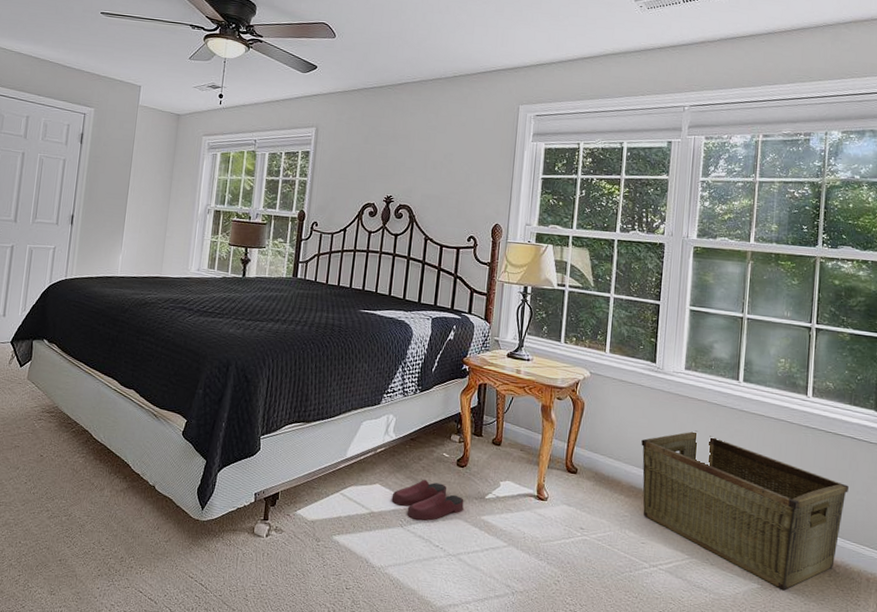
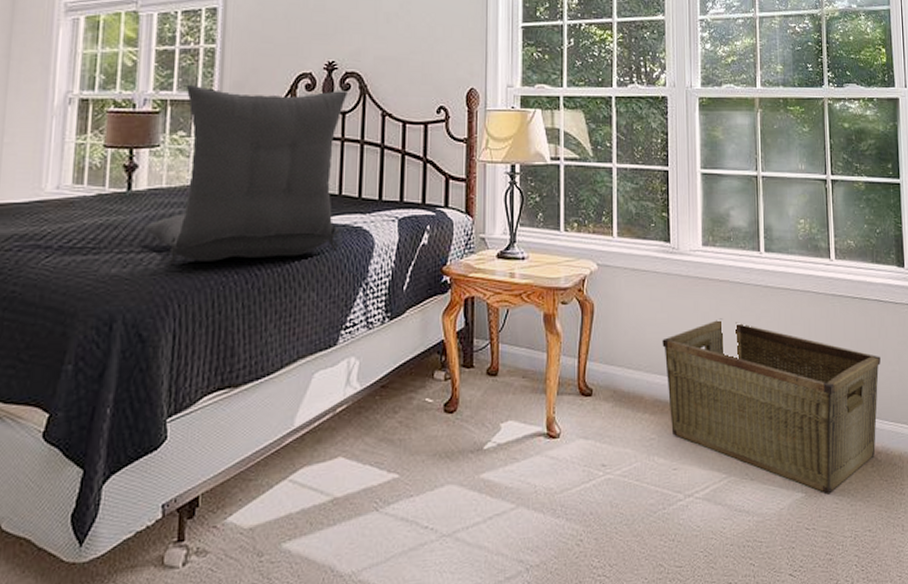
seat cushion: none [252,205,400,337] -> present [144,84,348,267]
slippers: present [391,479,464,521] -> none [360,438,457,497]

